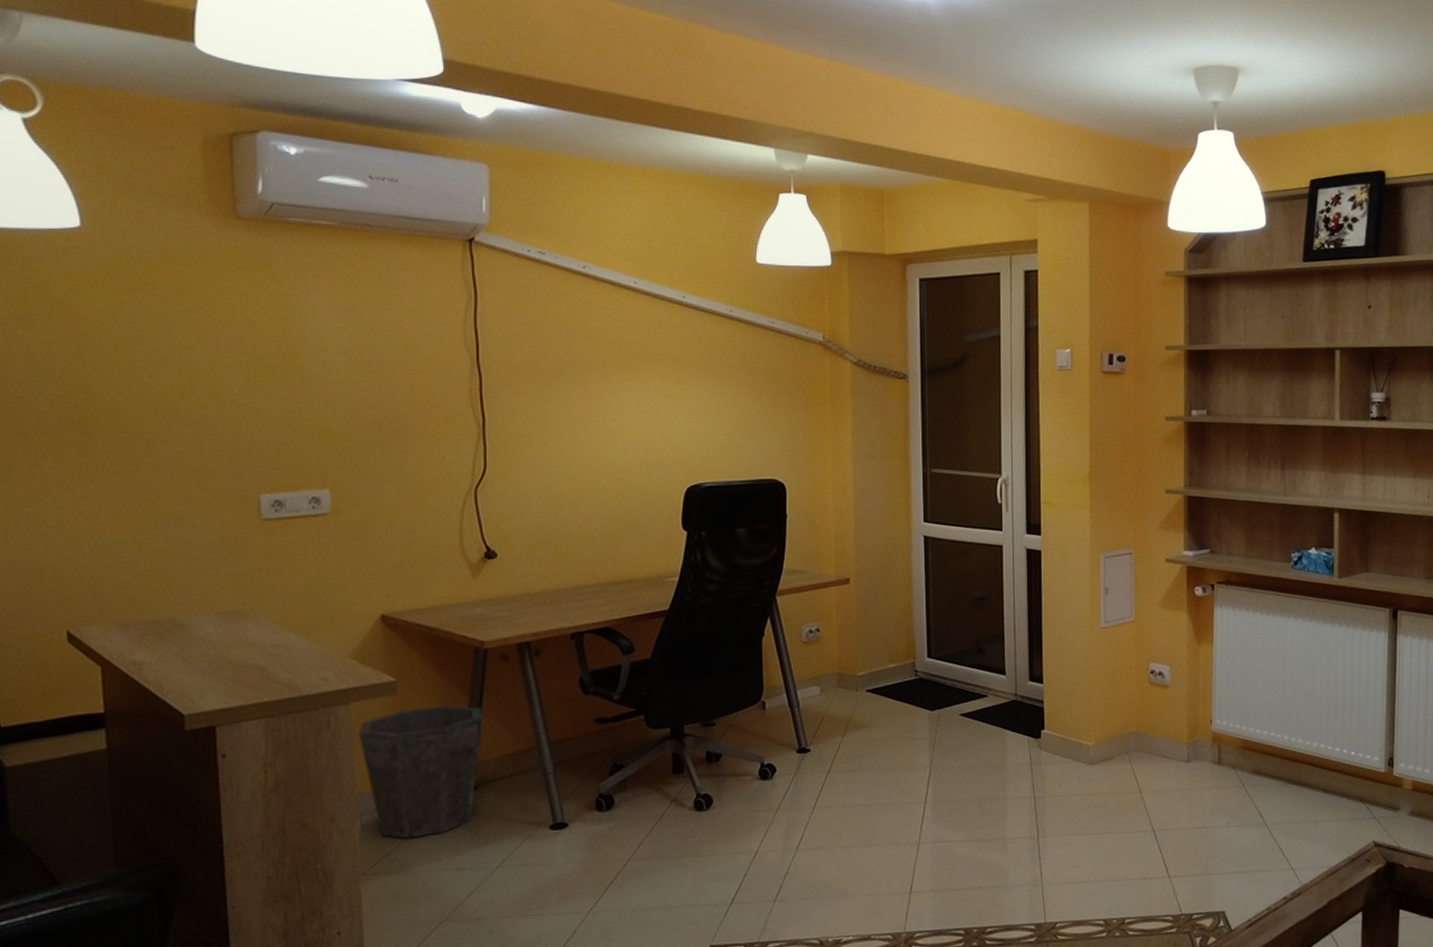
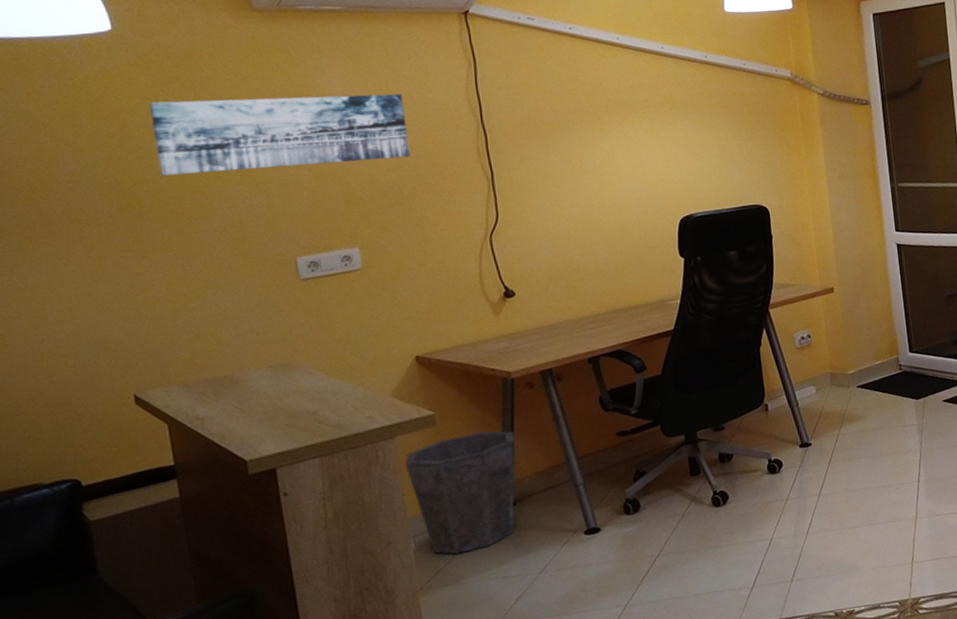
wall art: none [113,310,395,395] -> present [149,94,410,176]

